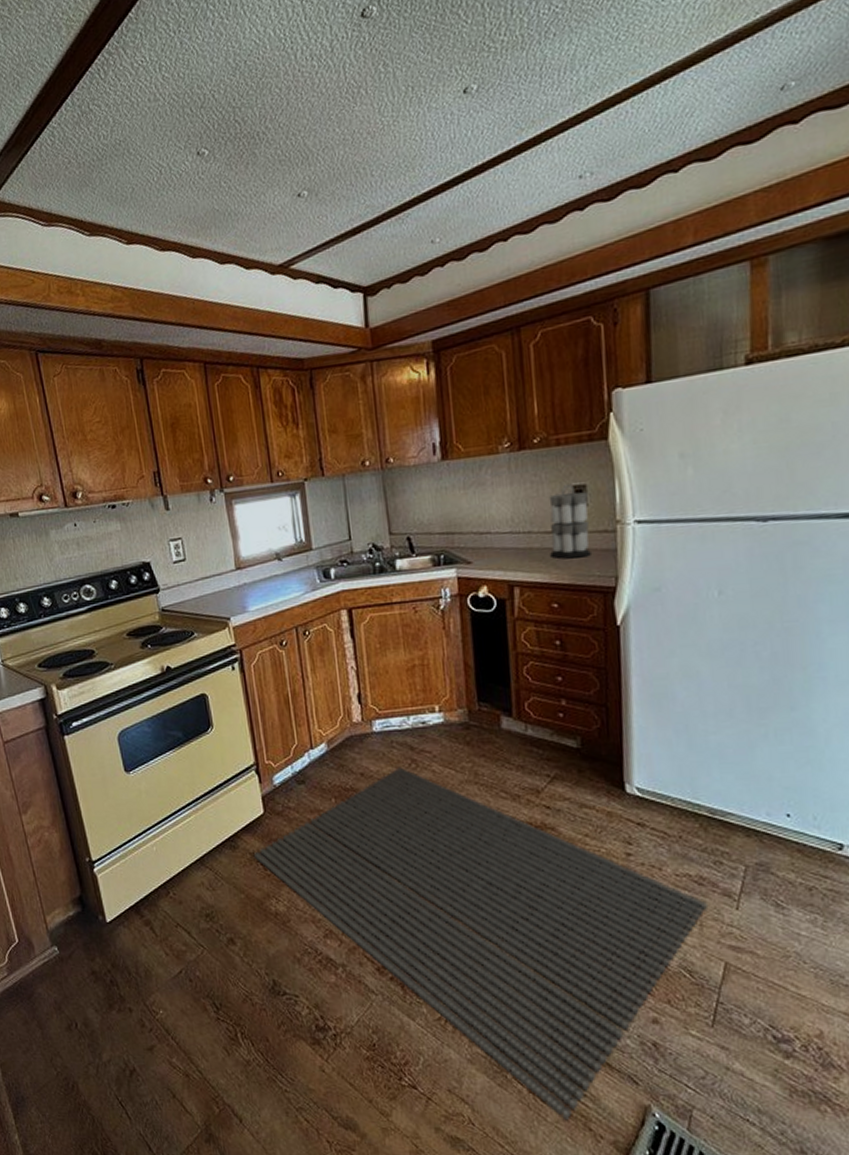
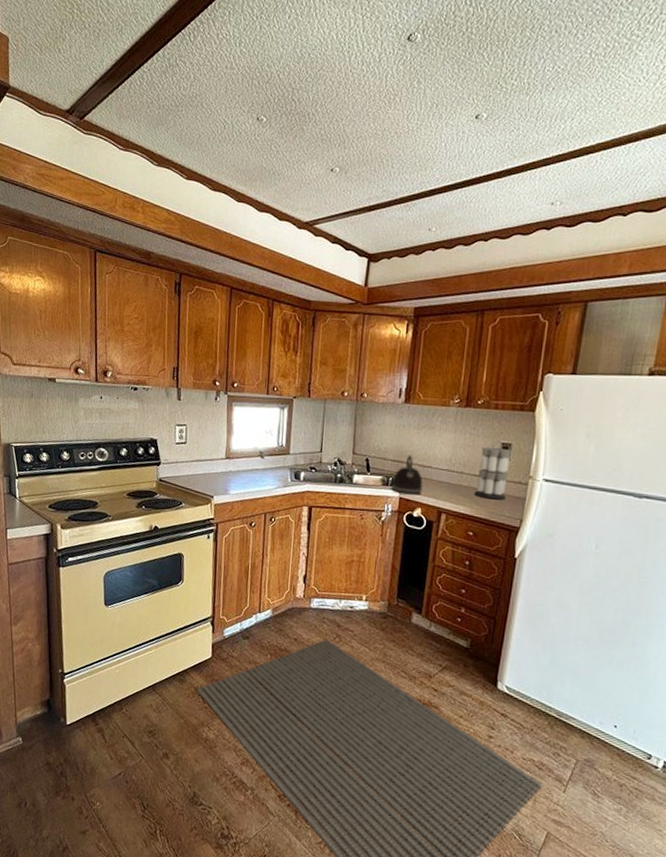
kettle: none [444,522,485,573] -> present [391,455,423,495]

